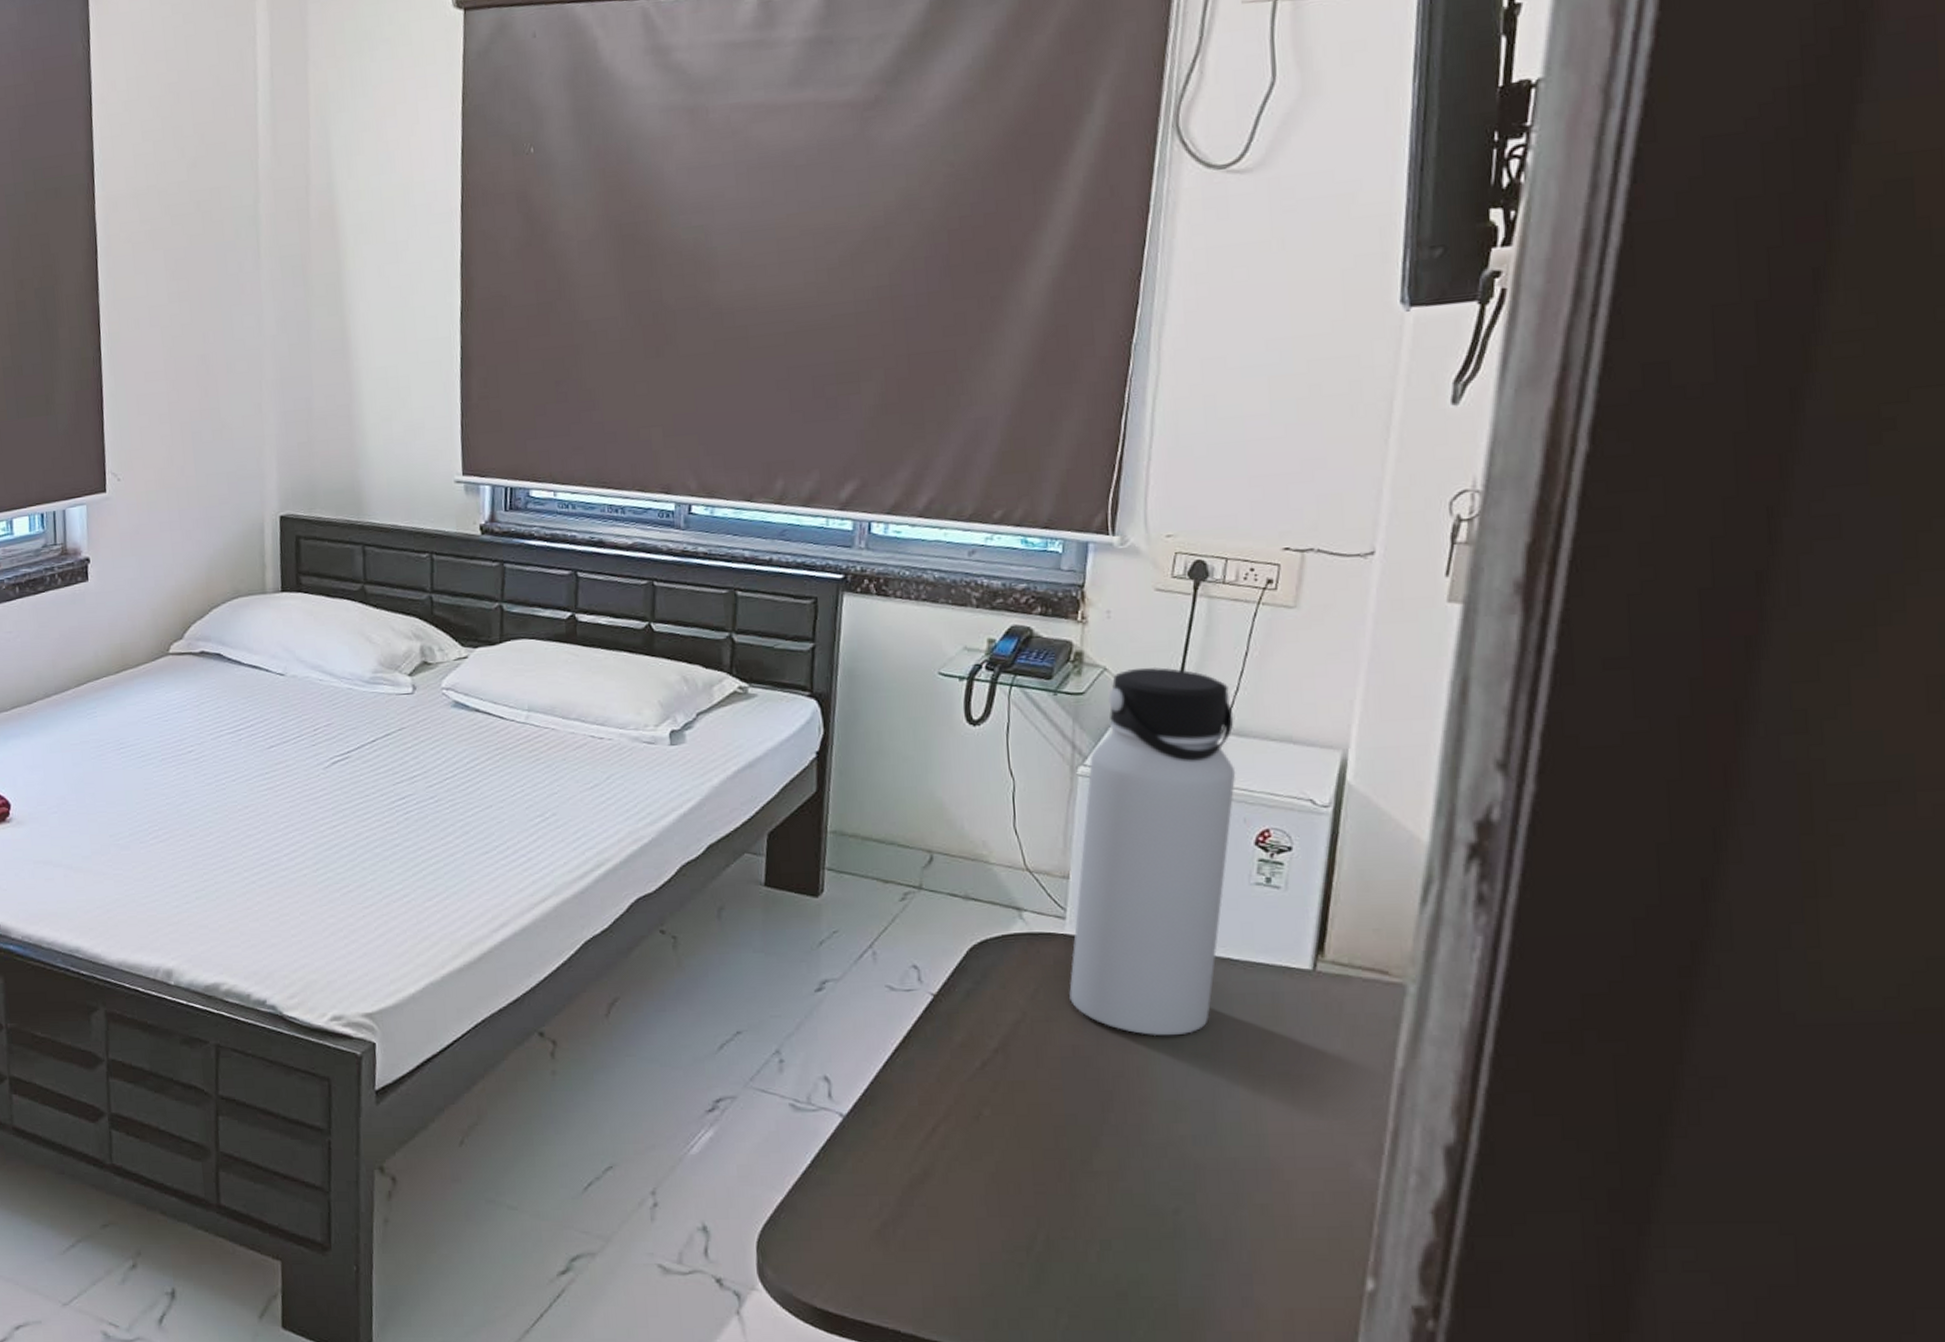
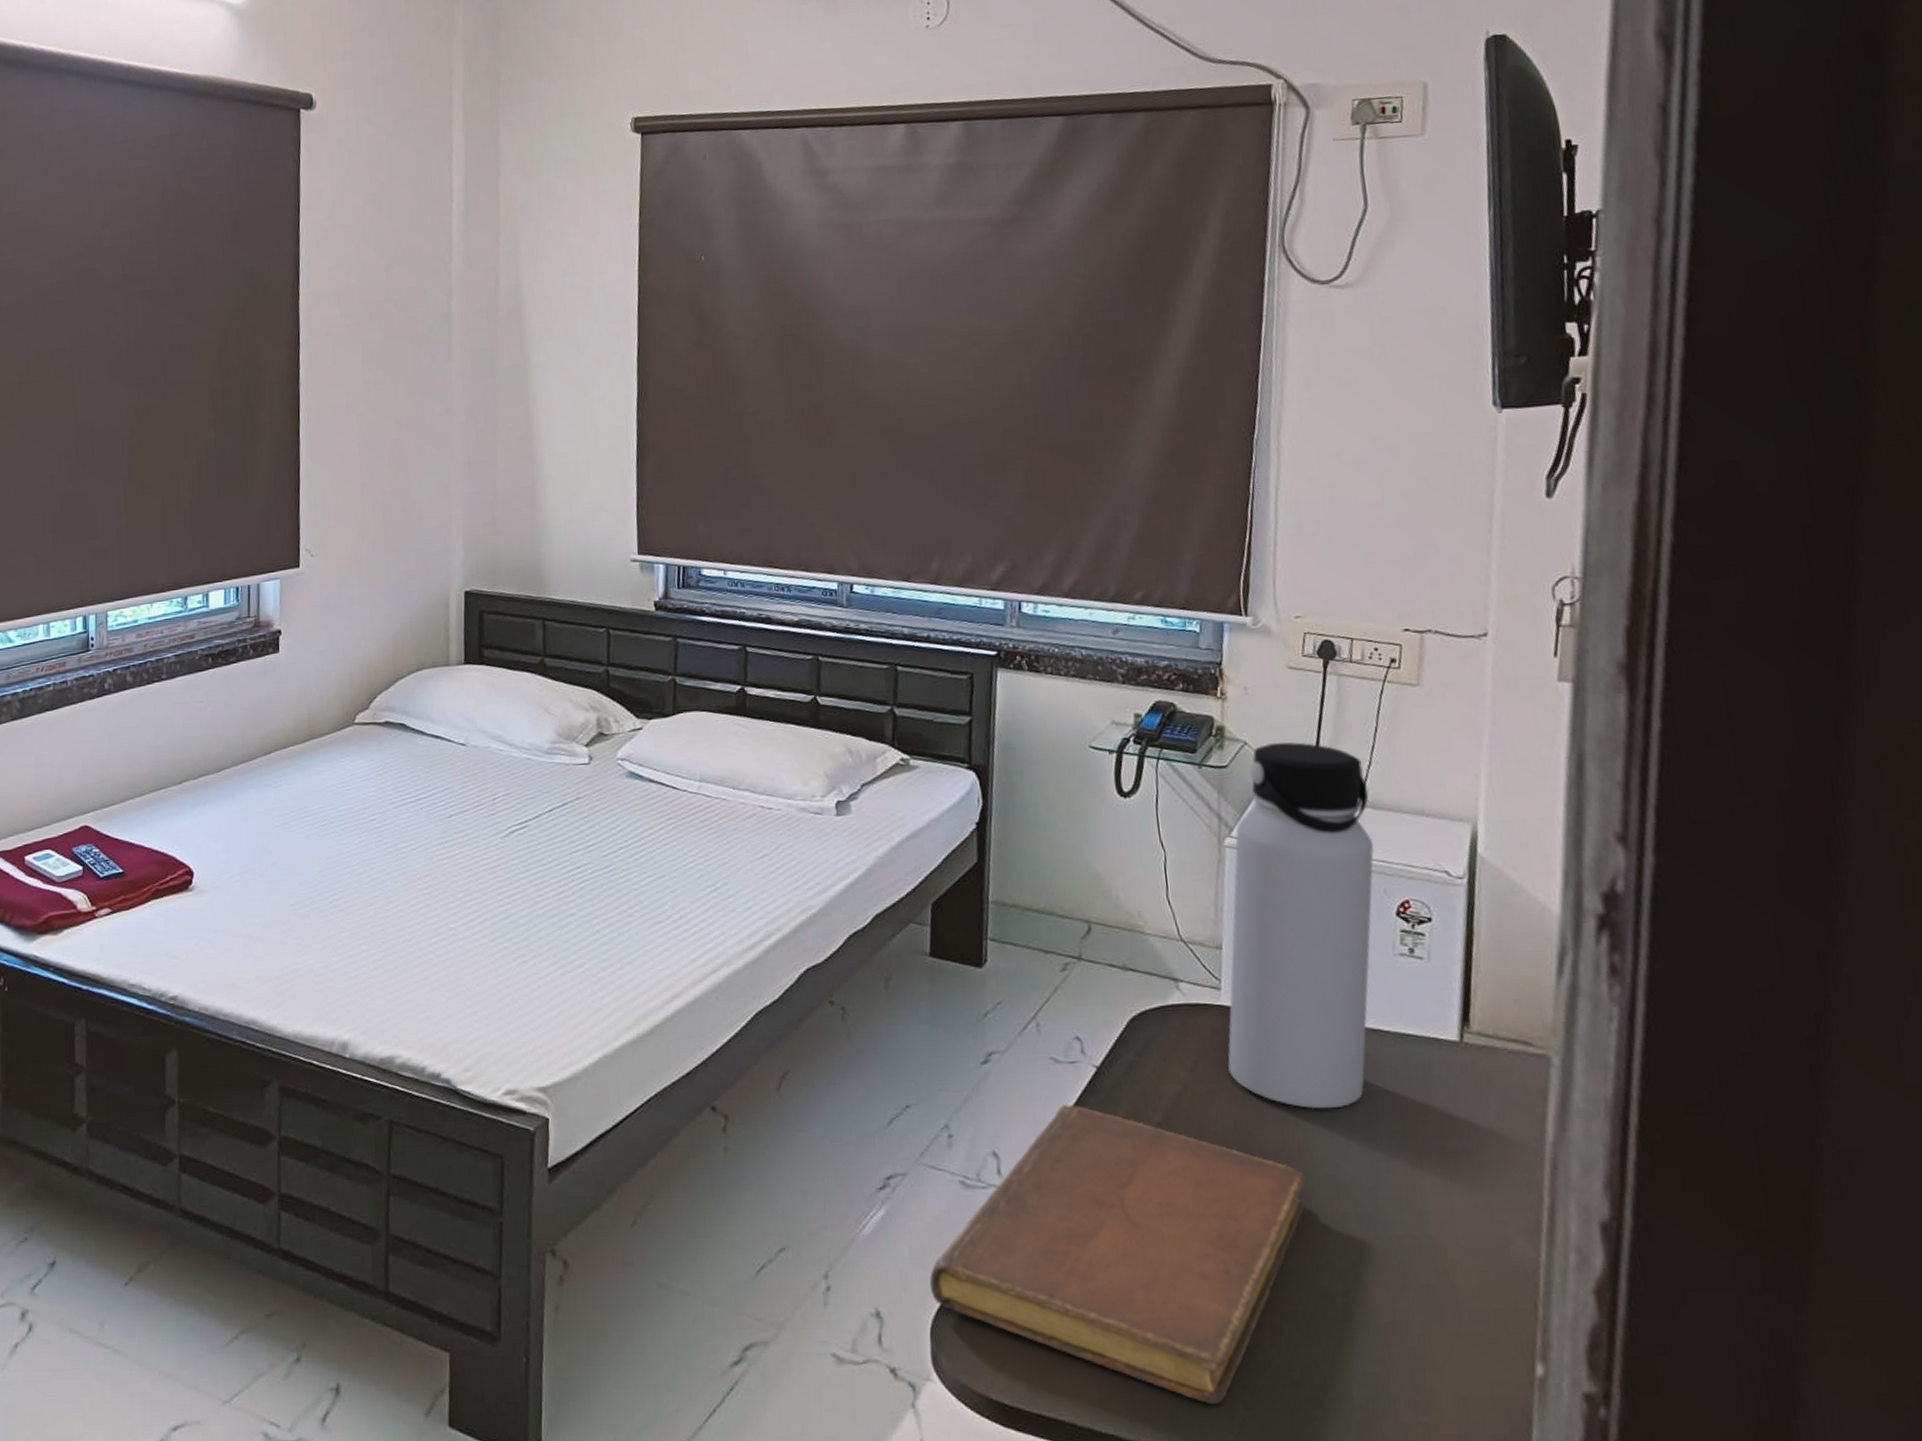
notebook: none [756,1031,1144,1315] -> present [929,1104,1306,1405]

